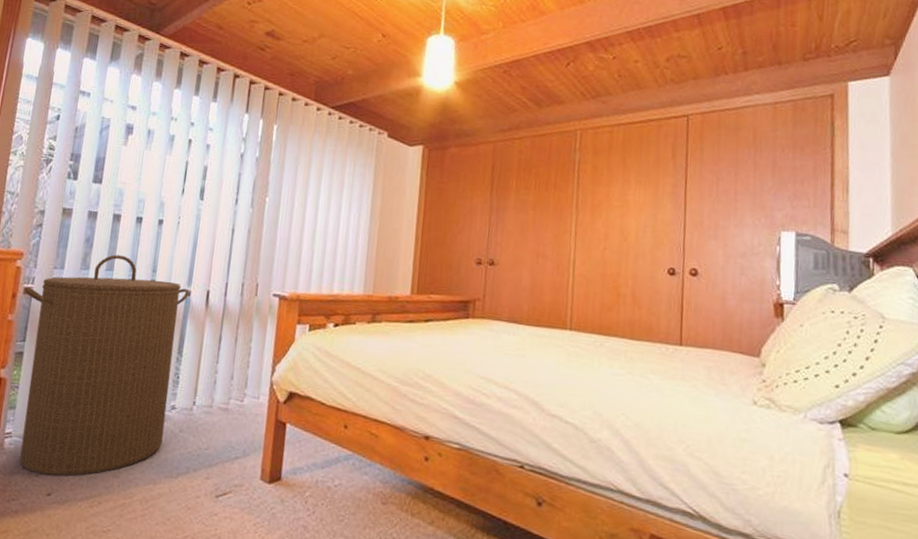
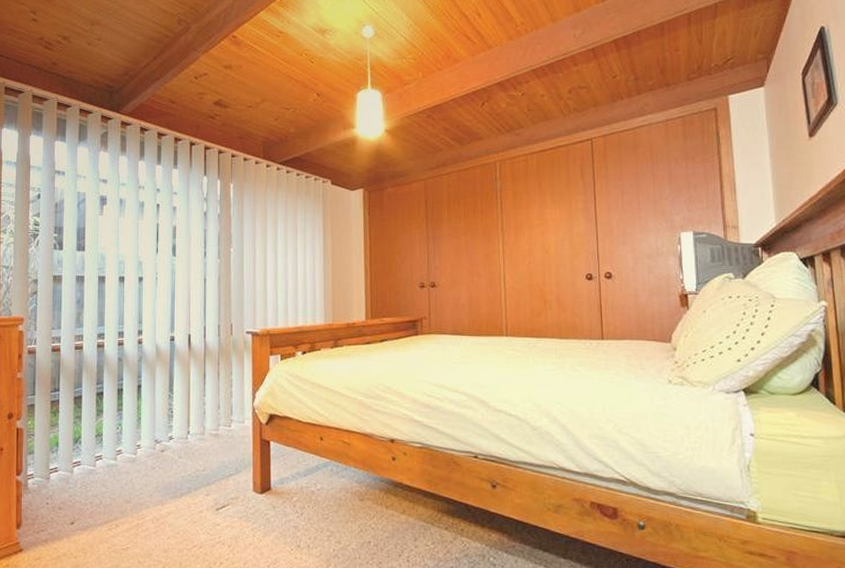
laundry hamper: present [19,254,190,477] -> none [27,312,173,507]

